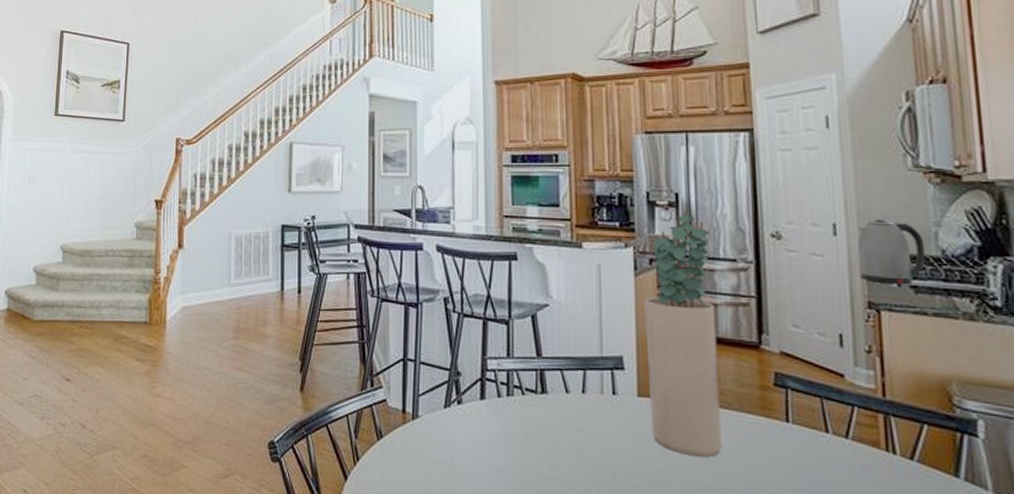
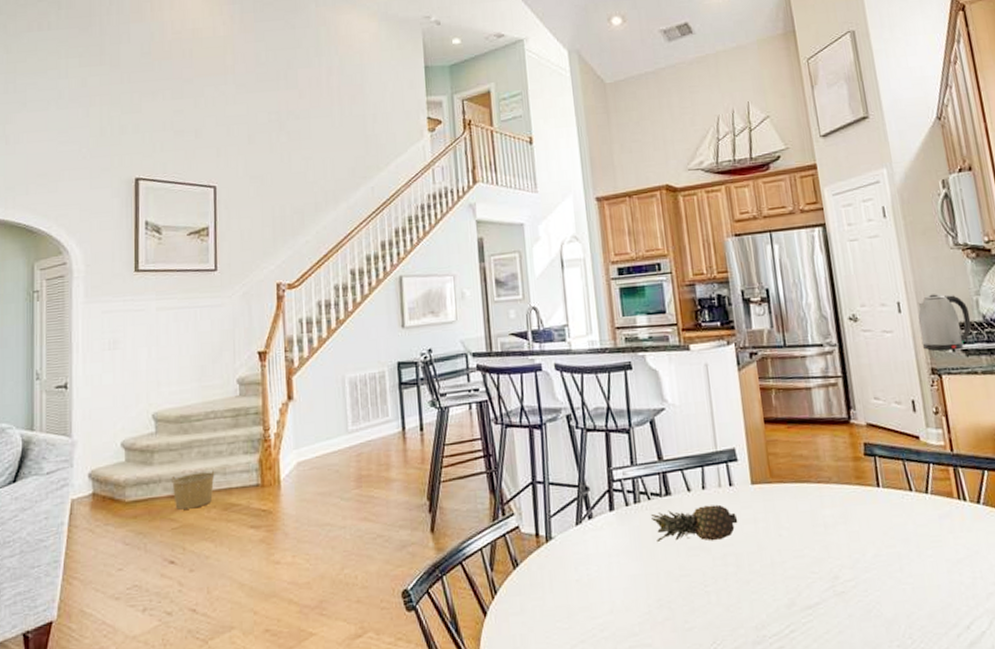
basket: none [73,303,110,335] -> present [171,470,215,510]
fruit: none [524,409,619,449] -> present [651,504,738,542]
vase: present [645,204,722,457] -> none [749,298,828,533]

